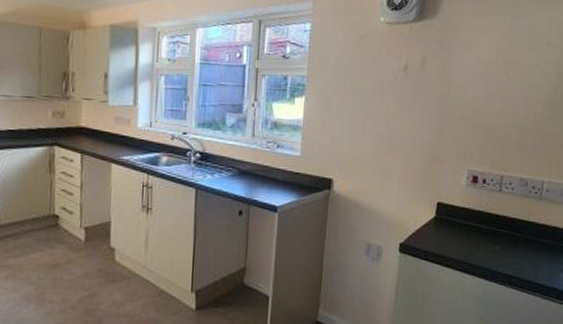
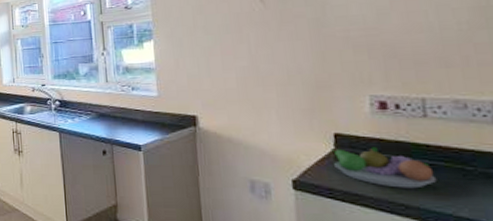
fruit bowl: none [432,215,498,251] -> present [331,147,437,189]

